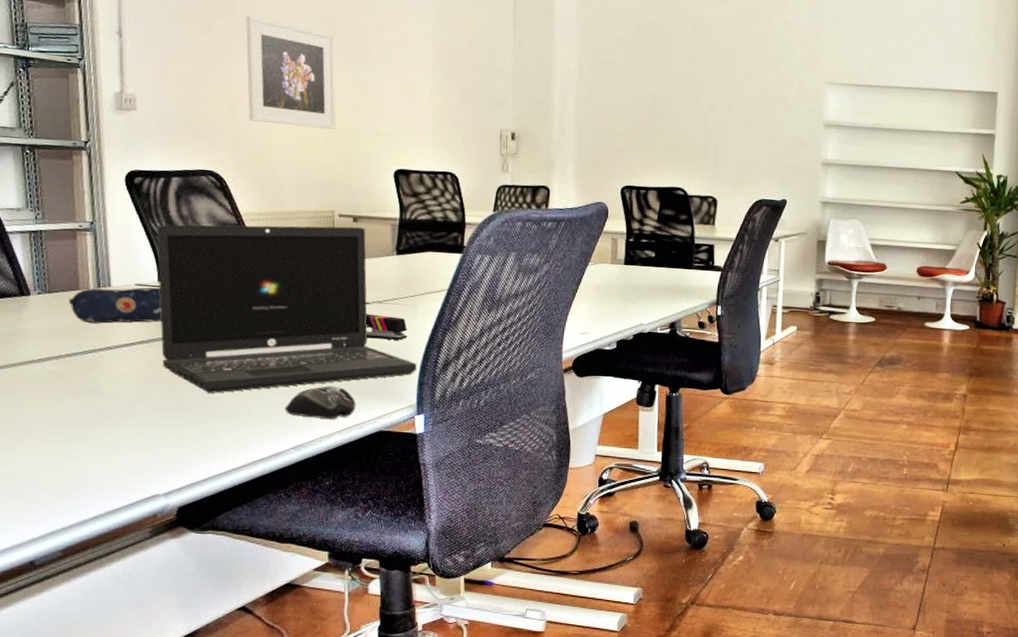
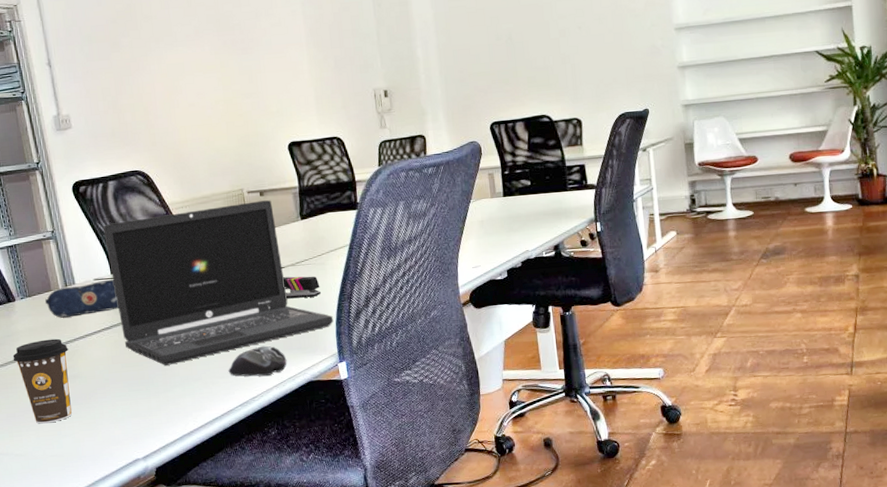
coffee cup: none [15,344,90,442] -> present [12,338,72,424]
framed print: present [245,15,337,129] -> none [146,27,234,121]

